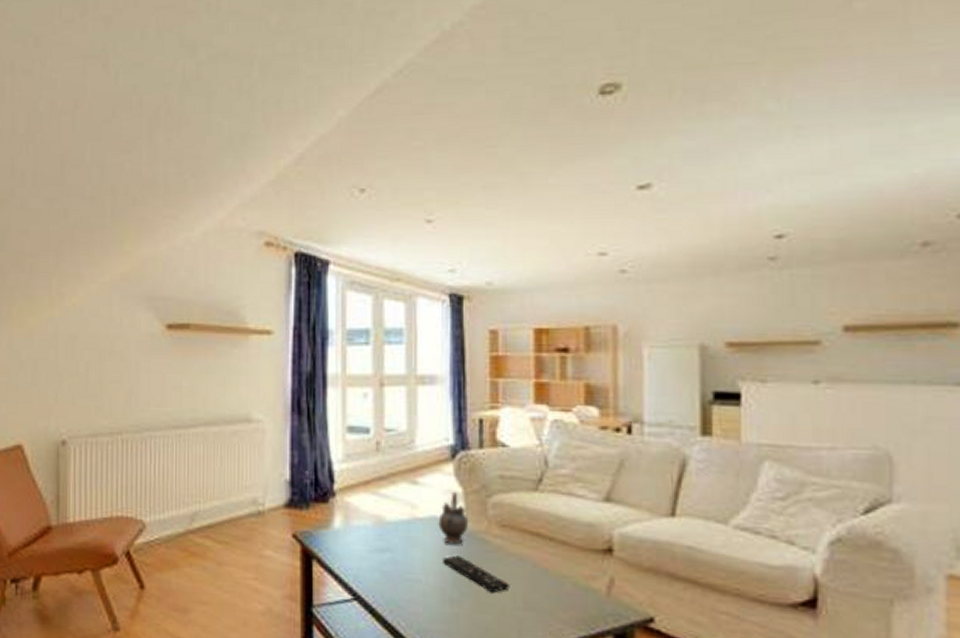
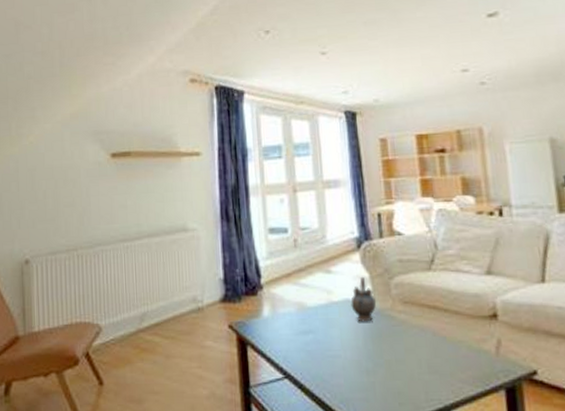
remote control: present [443,555,510,593] -> none [357,331,416,362]

